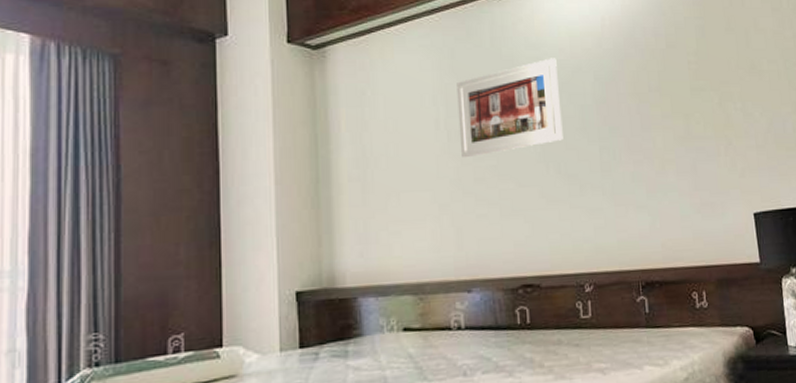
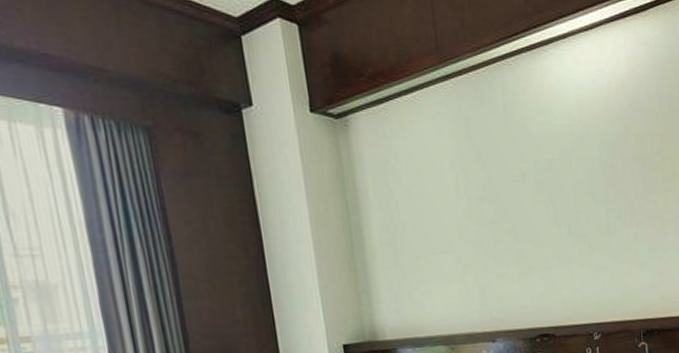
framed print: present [456,58,563,158] -> none [473,123,573,222]

